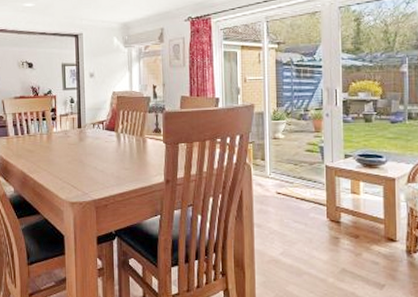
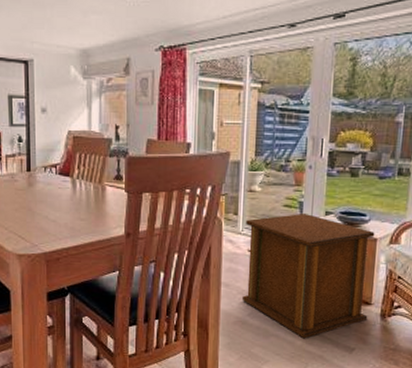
side table: none [273,156,394,276] -> present [243,212,375,339]

